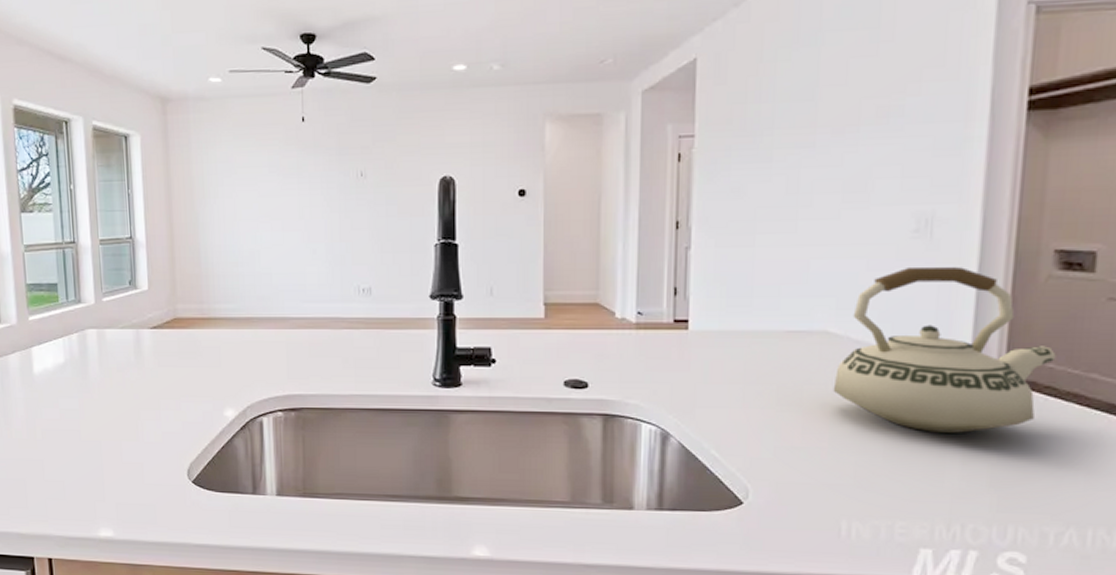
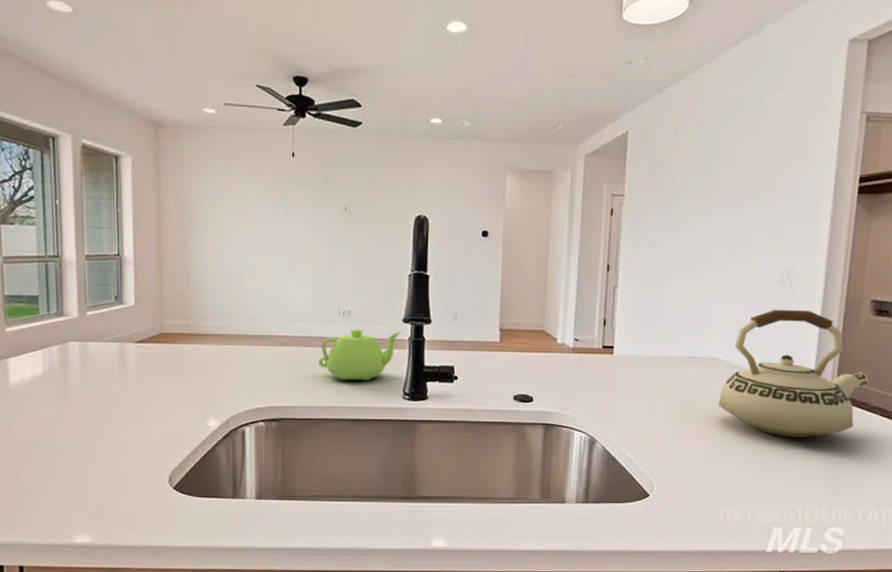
teapot: none [338,308,429,365] -> present [318,329,401,380]

